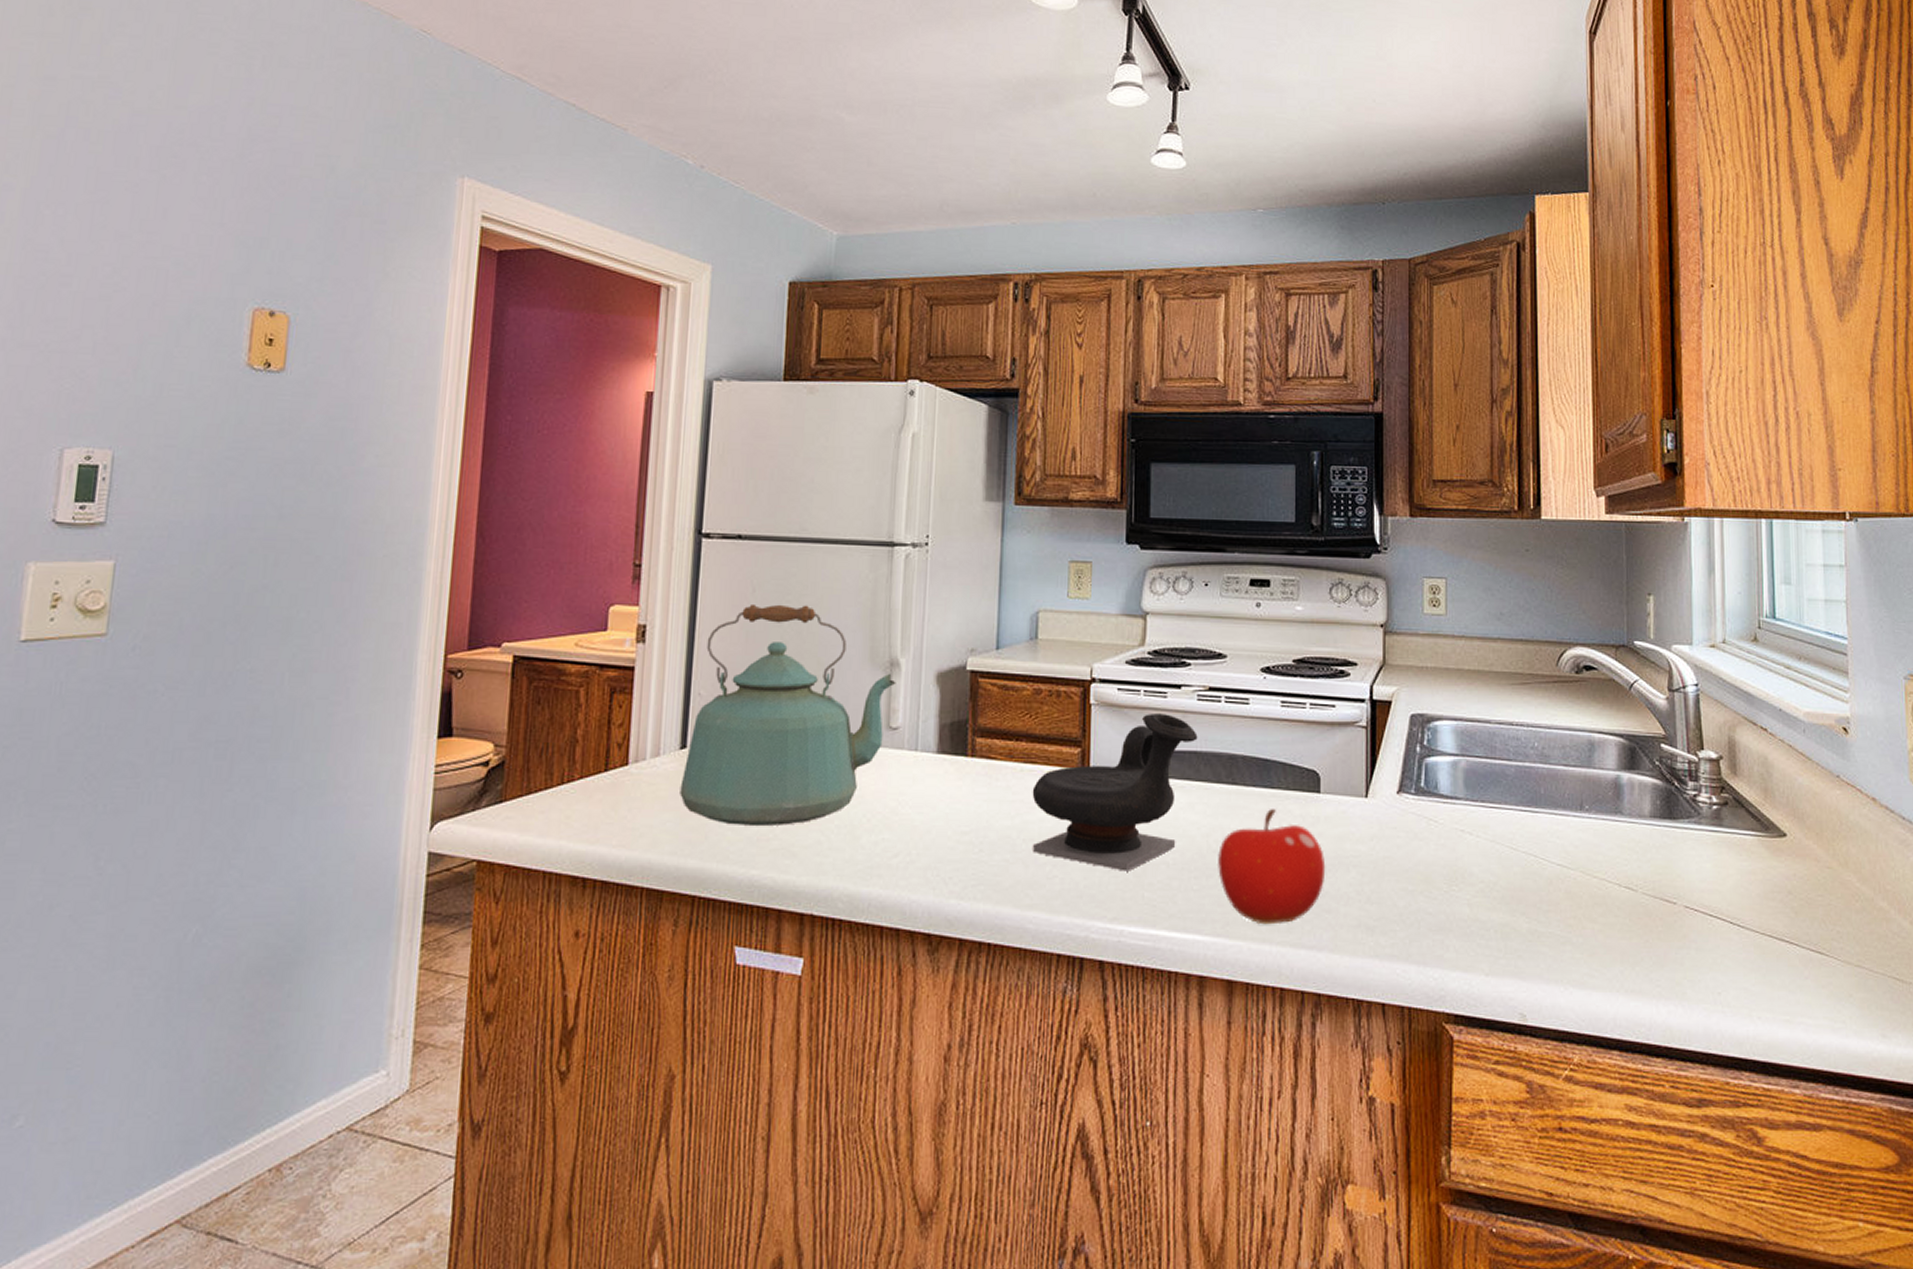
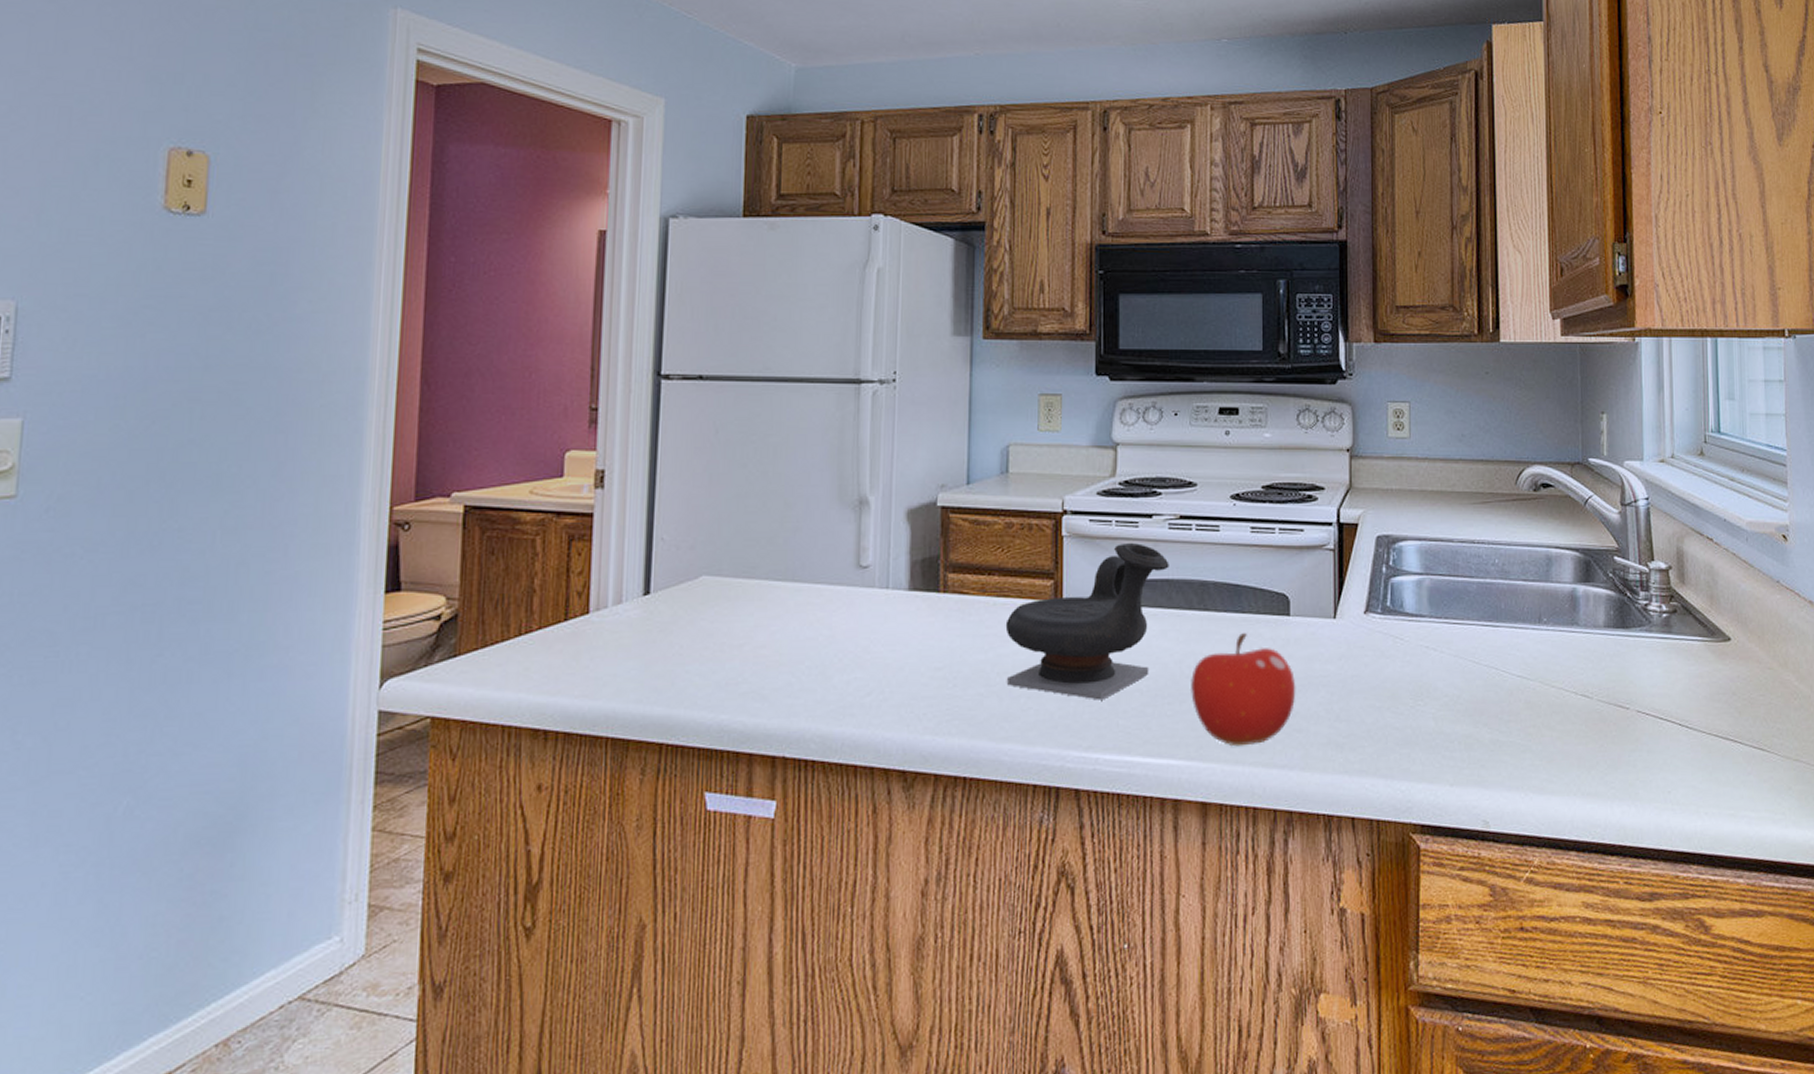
kettle: present [680,603,896,827] -> none [644,445,866,671]

